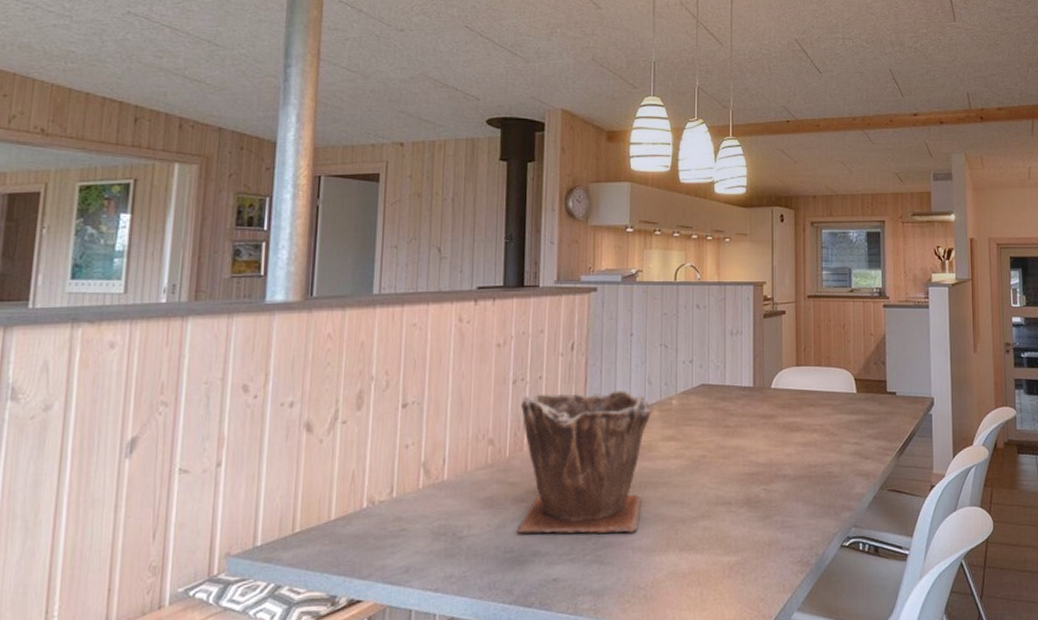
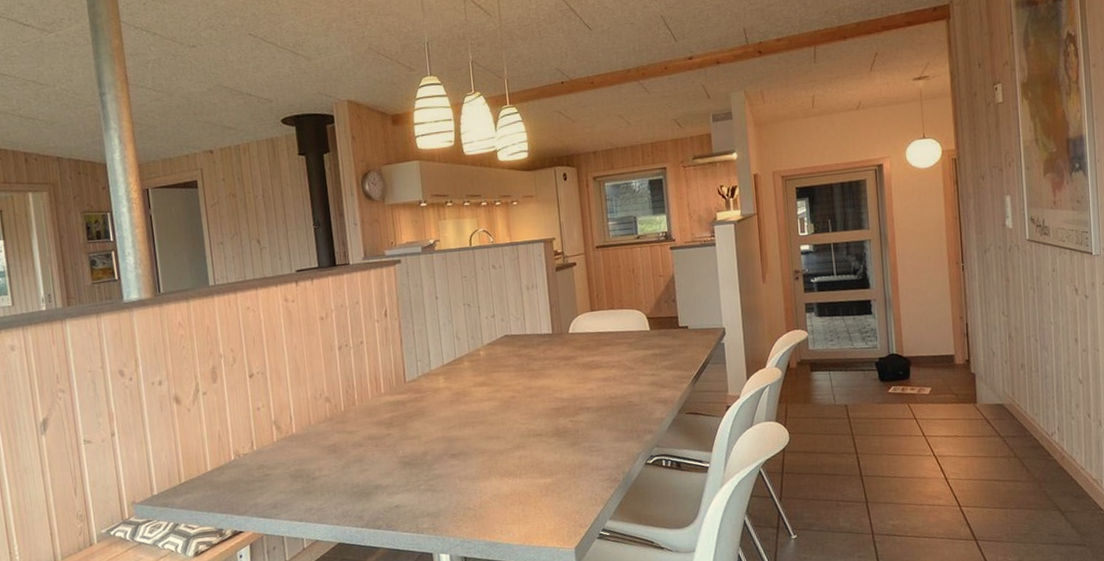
plant pot: present [518,391,651,534] -> none [347,347,463,472]

